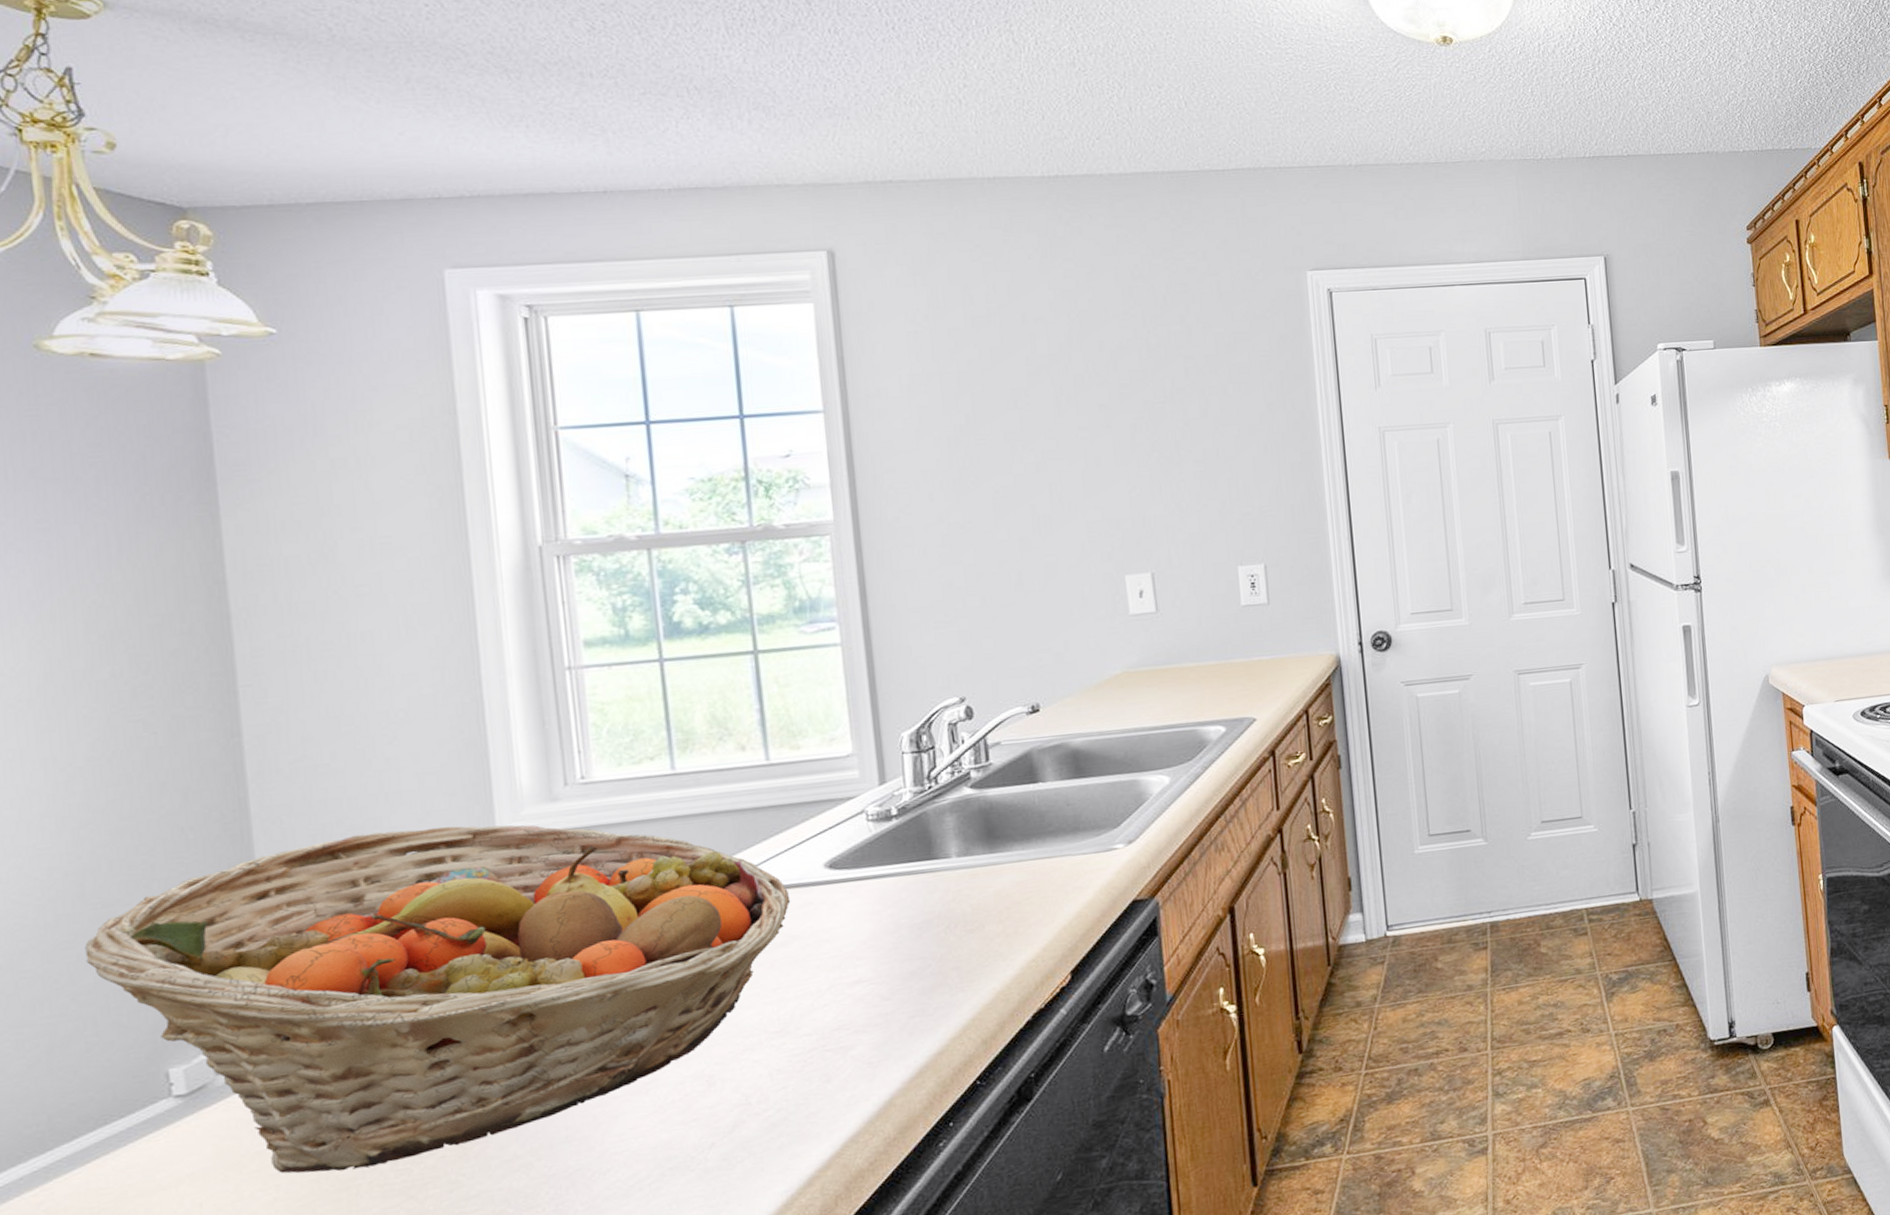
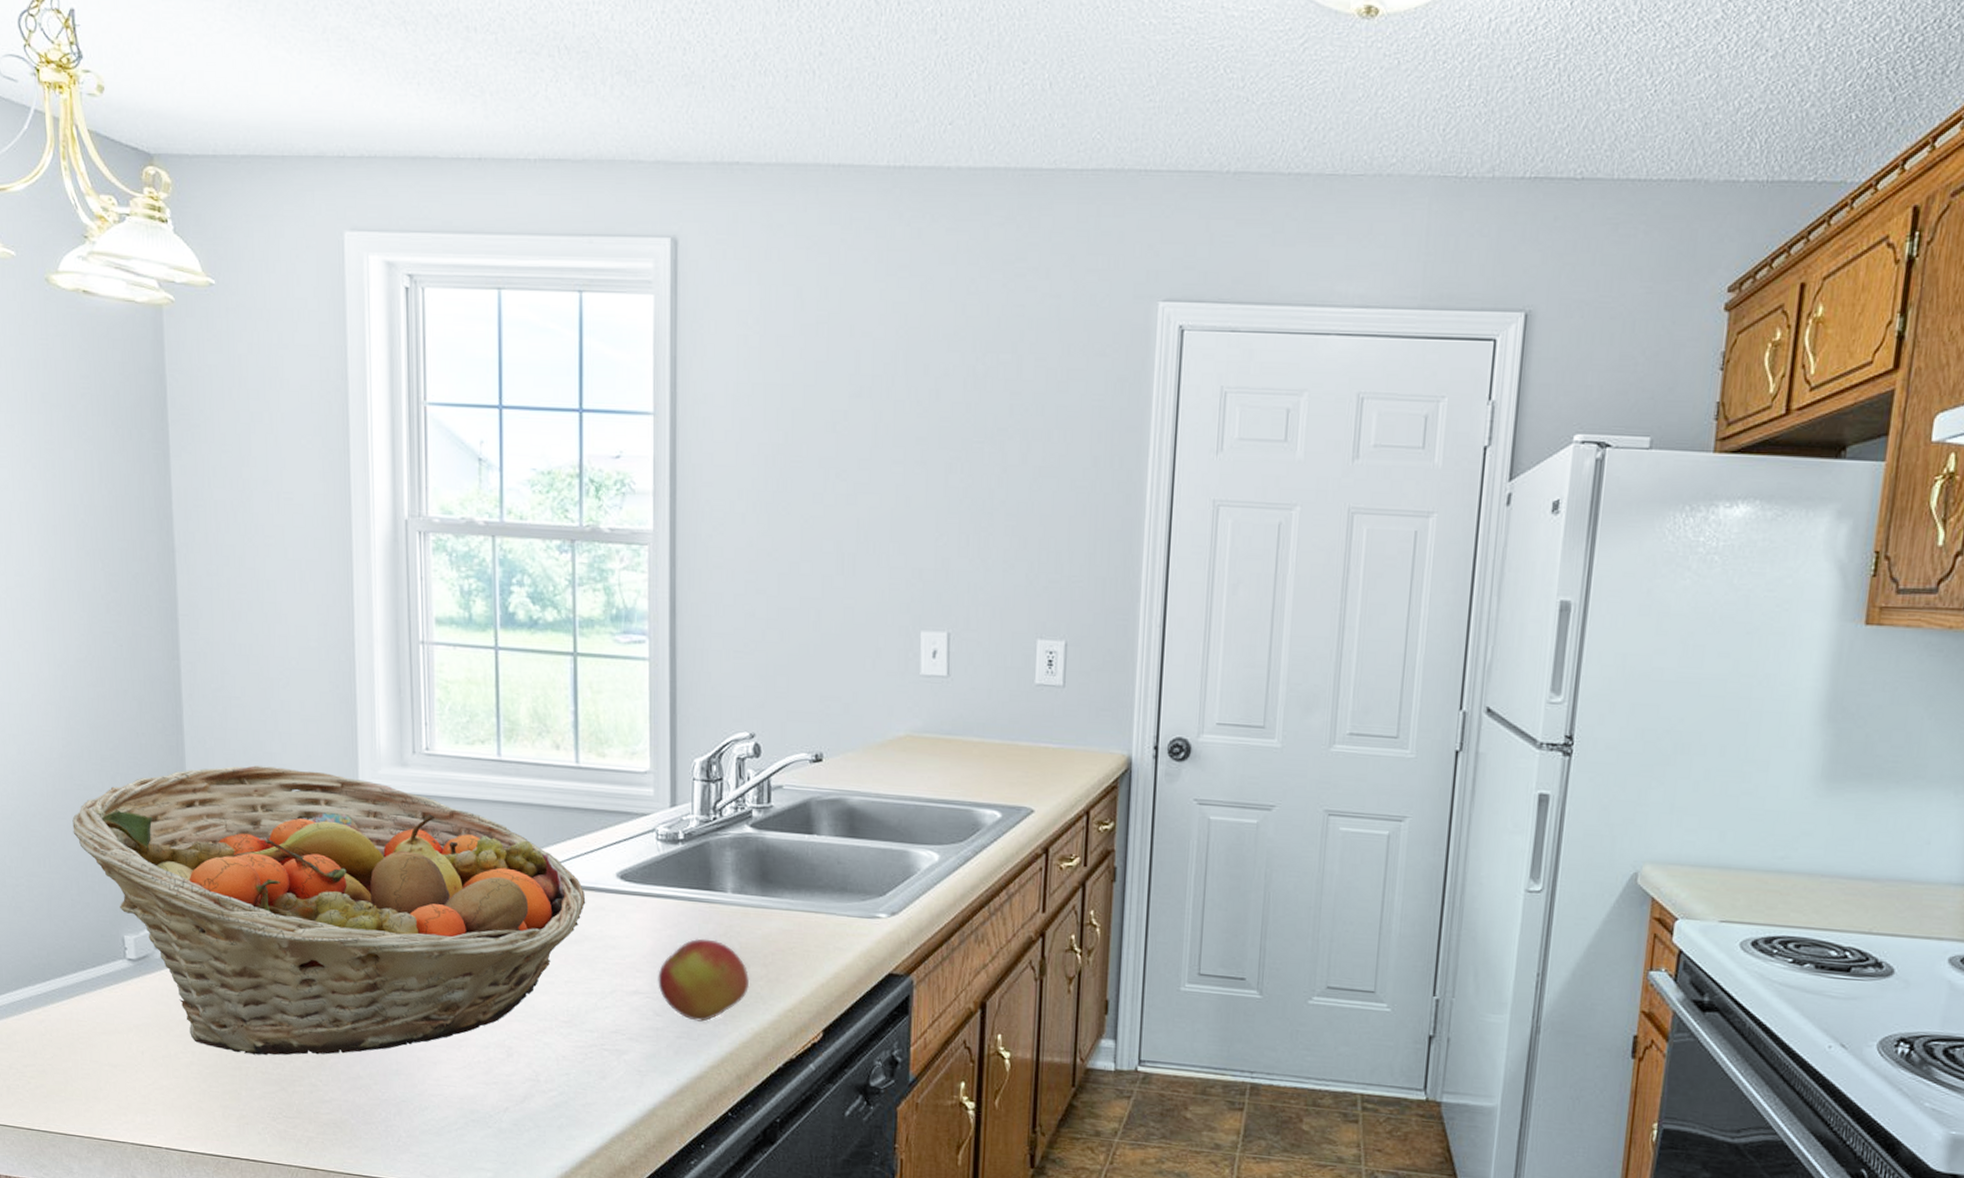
apple: none [882,907,987,996] -> present [658,938,750,1022]

